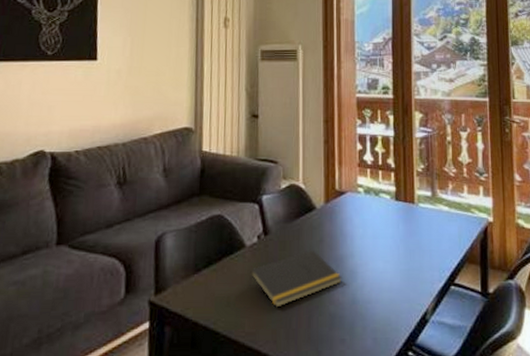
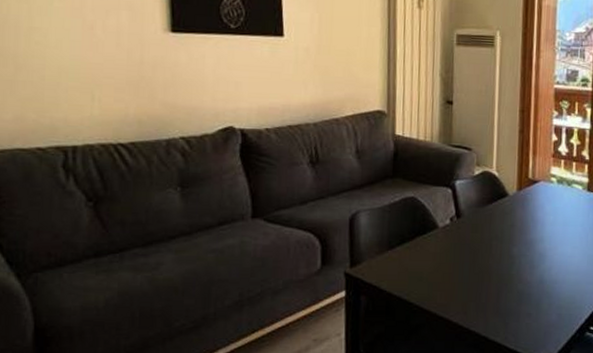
notepad: present [249,249,342,308] -> none [441,233,531,284]

